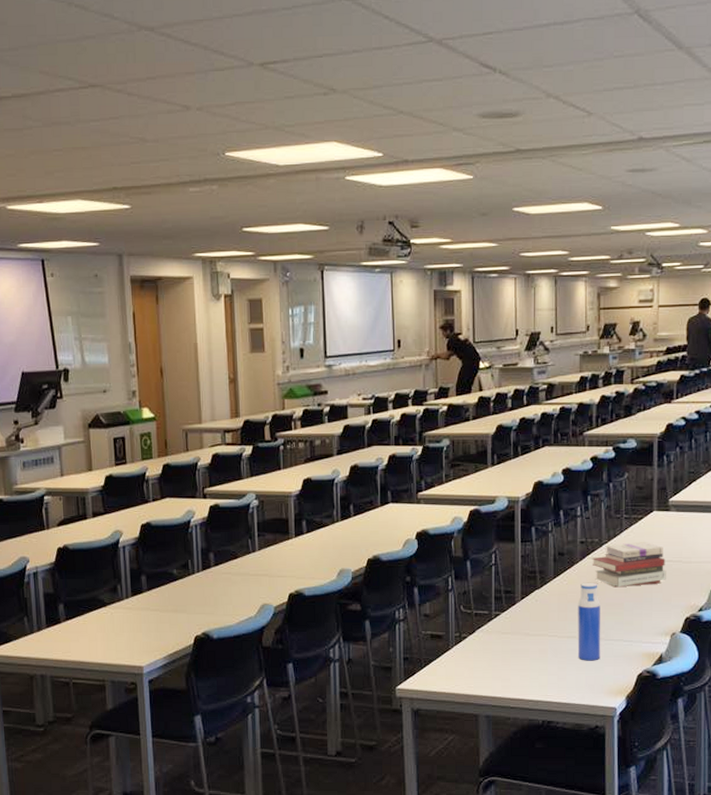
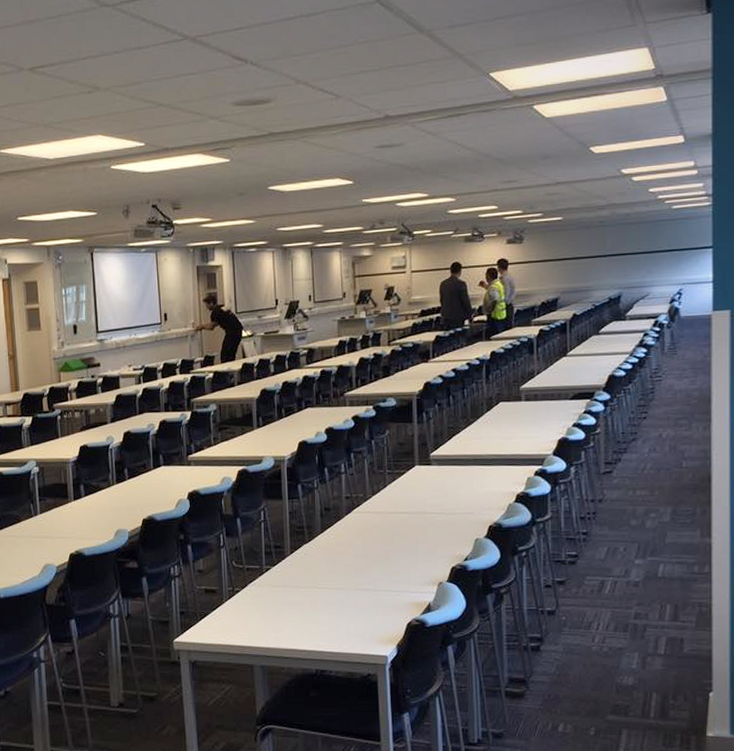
water bottle: present [577,582,601,661] -> none [346,535,370,611]
books: present [592,542,666,588] -> none [357,495,431,540]

